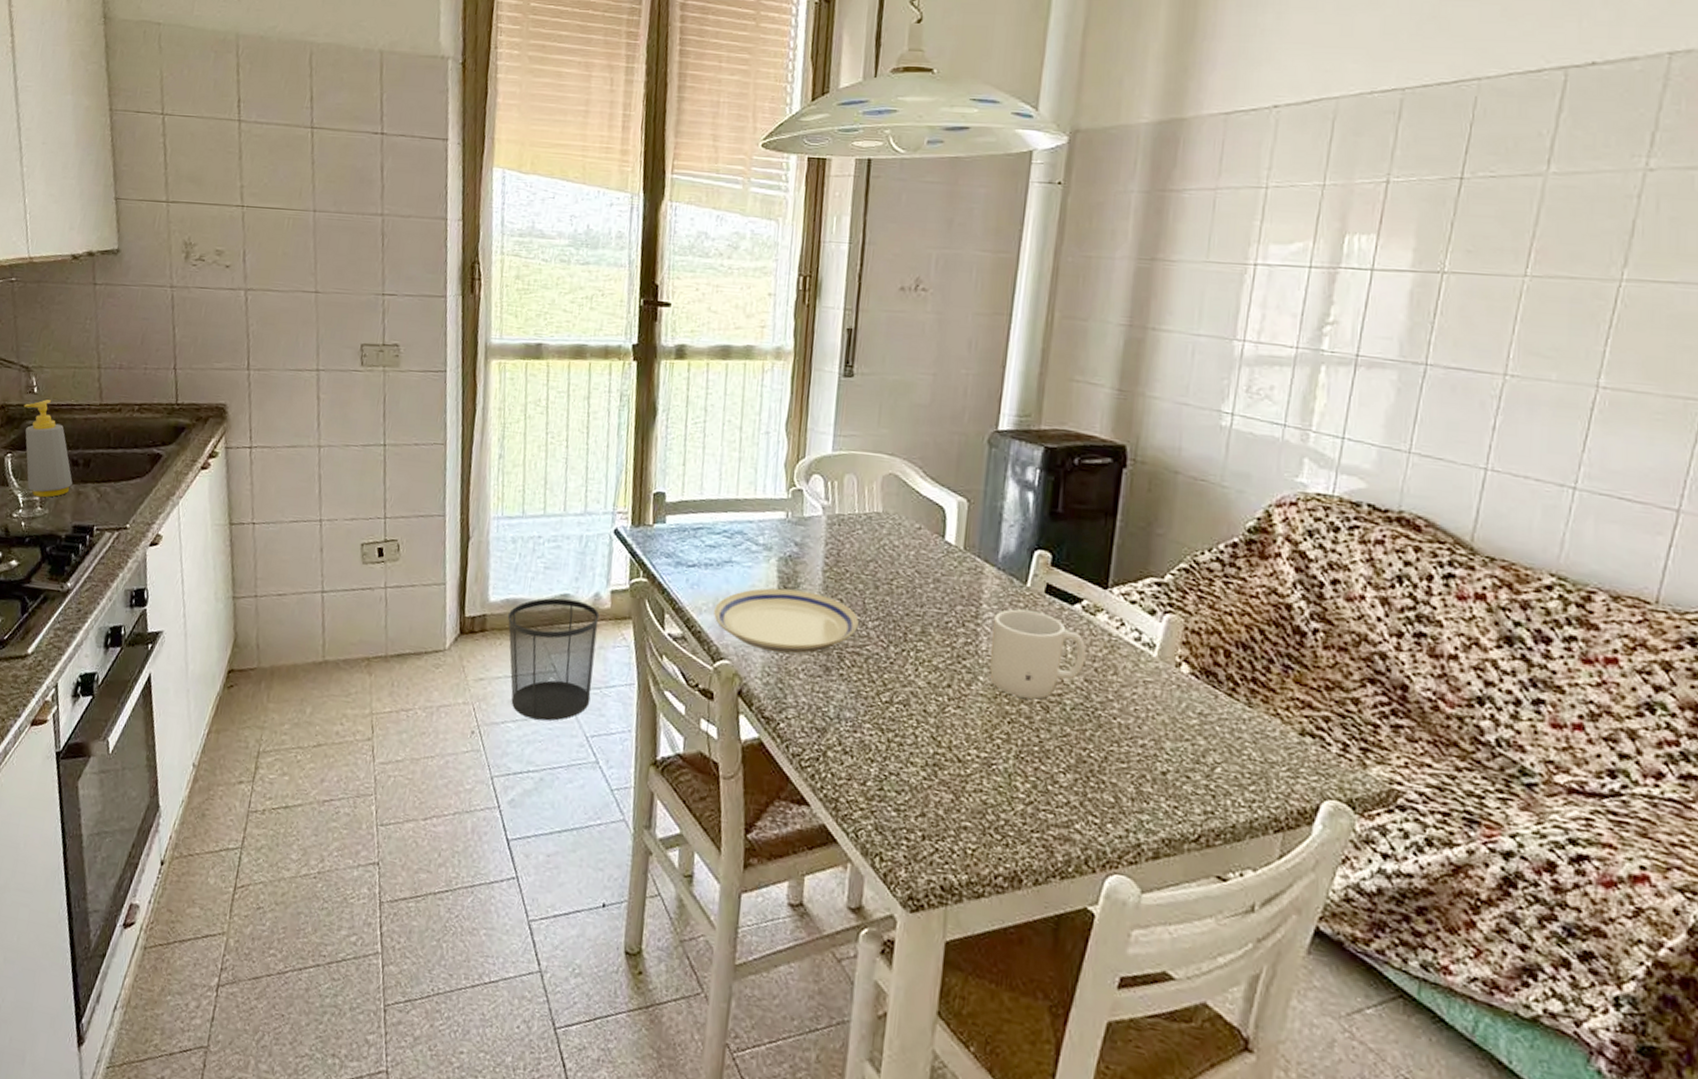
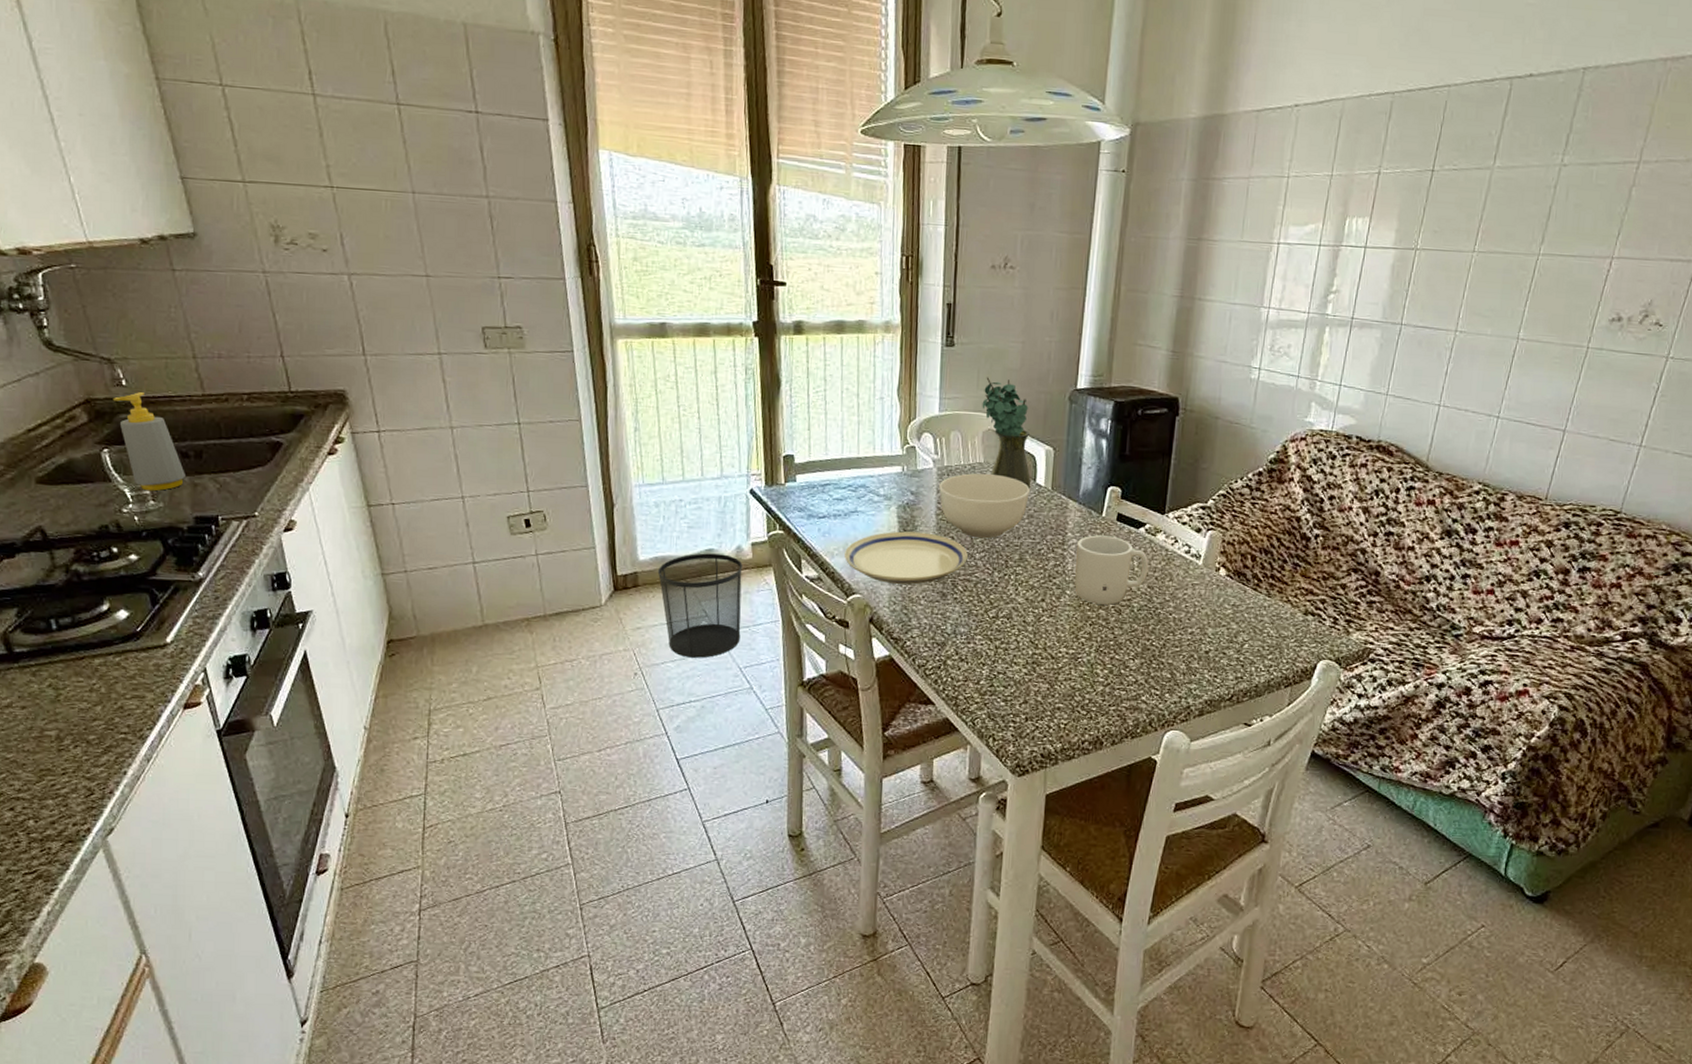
bowl: none [828,524,937,605] -> present [939,473,1030,539]
vase: none [882,413,939,552] -> present [982,377,1031,493]

